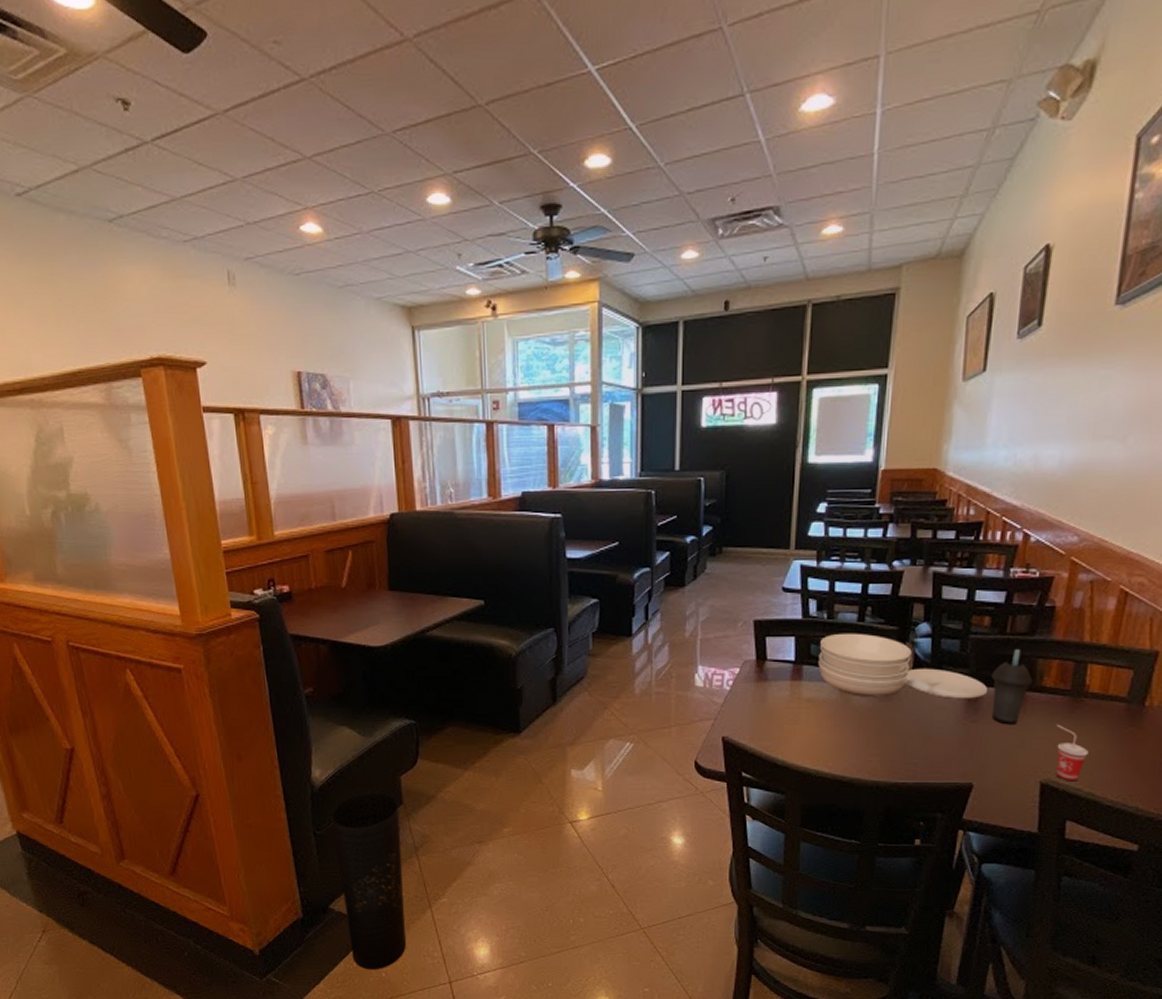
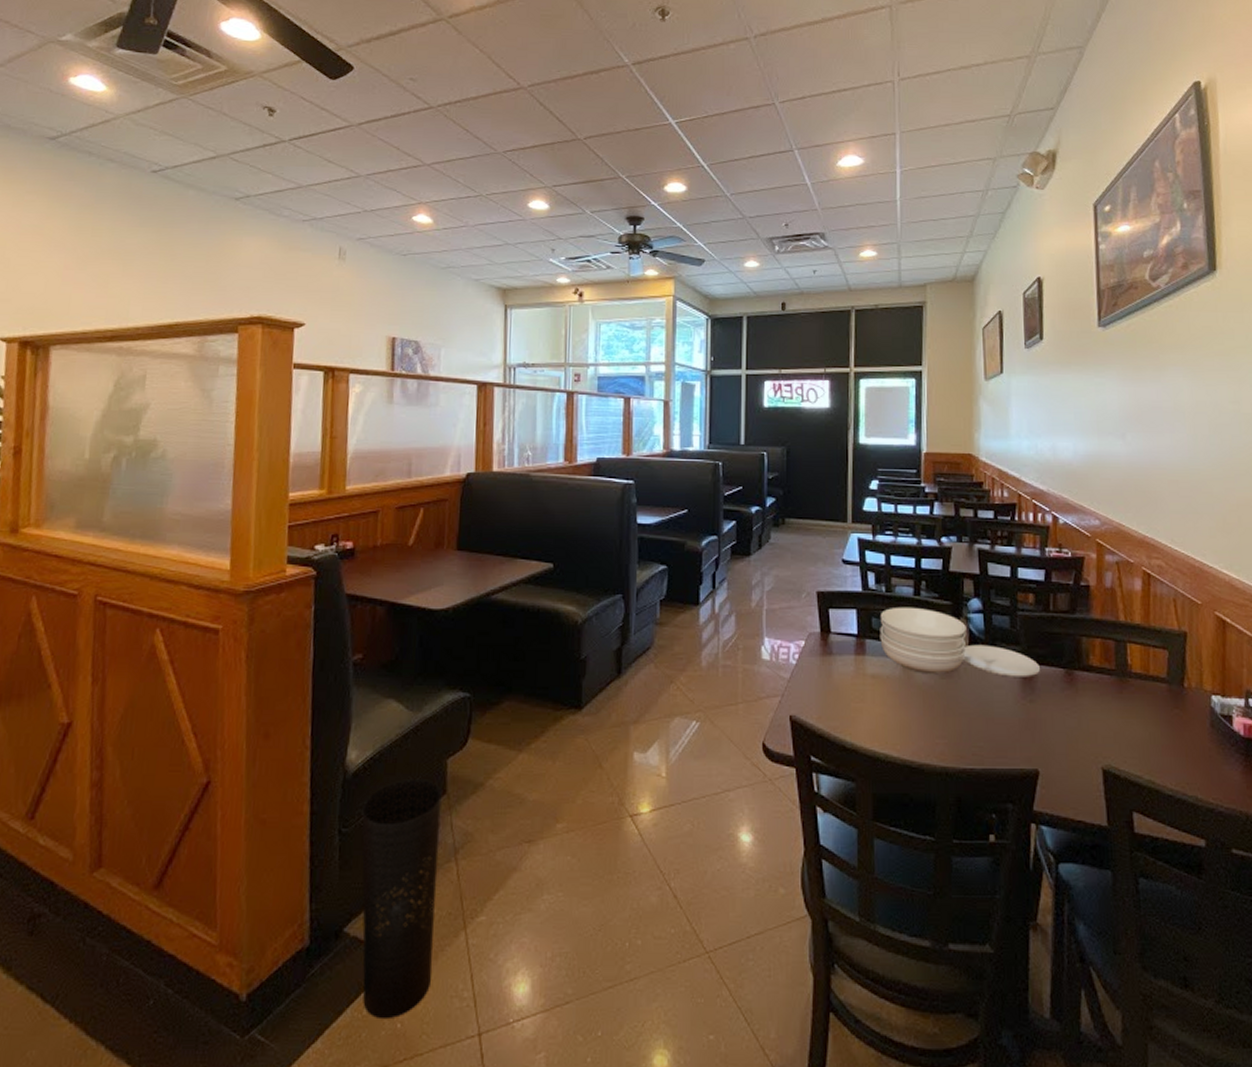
cup: present [991,649,1033,725] -> none [1042,627,1080,706]
beverage cup: present [1055,724,1088,782] -> none [1108,705,1142,768]

